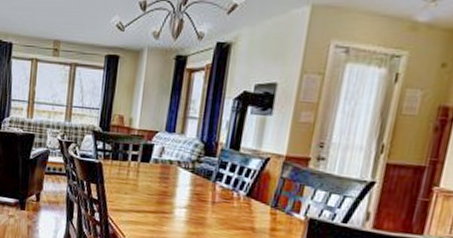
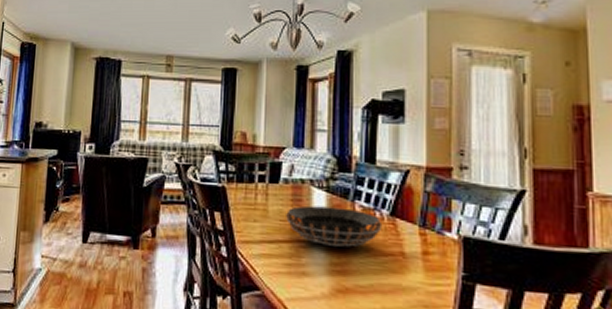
decorative bowl: none [153,183,239,220] -> present [286,205,383,248]

